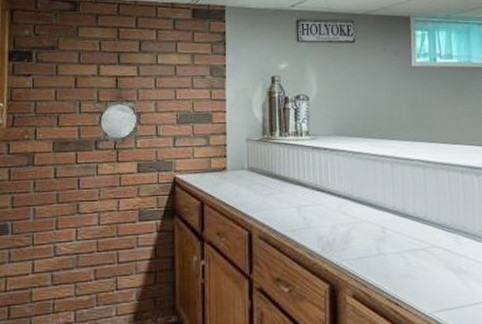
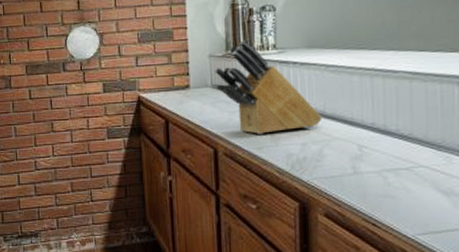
knife block: none [251,126,350,218] -> present [214,40,322,135]

